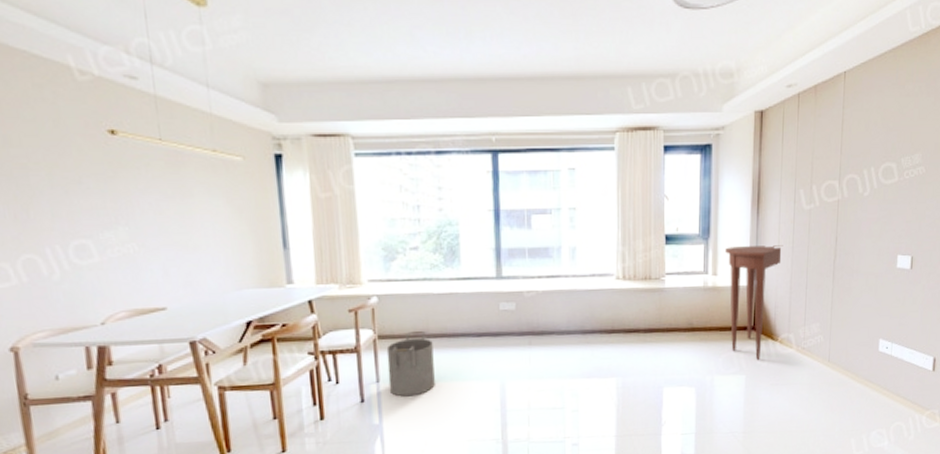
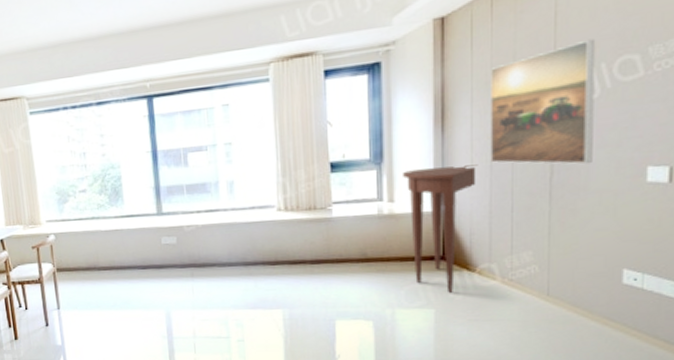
bucket: present [386,331,435,397] -> none [64,264,107,322]
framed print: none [792,146,869,251] -> present [490,38,596,164]

